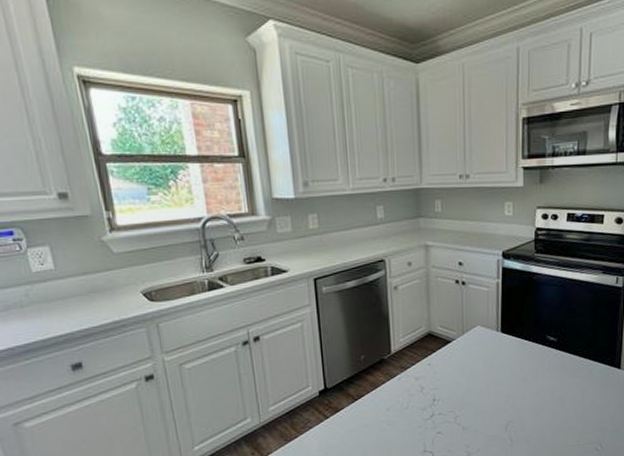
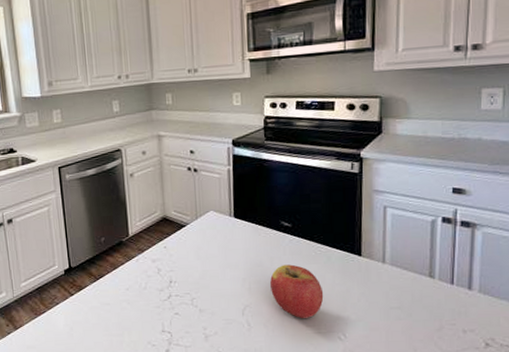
apple: none [534,379,584,432] -> present [270,264,324,318]

